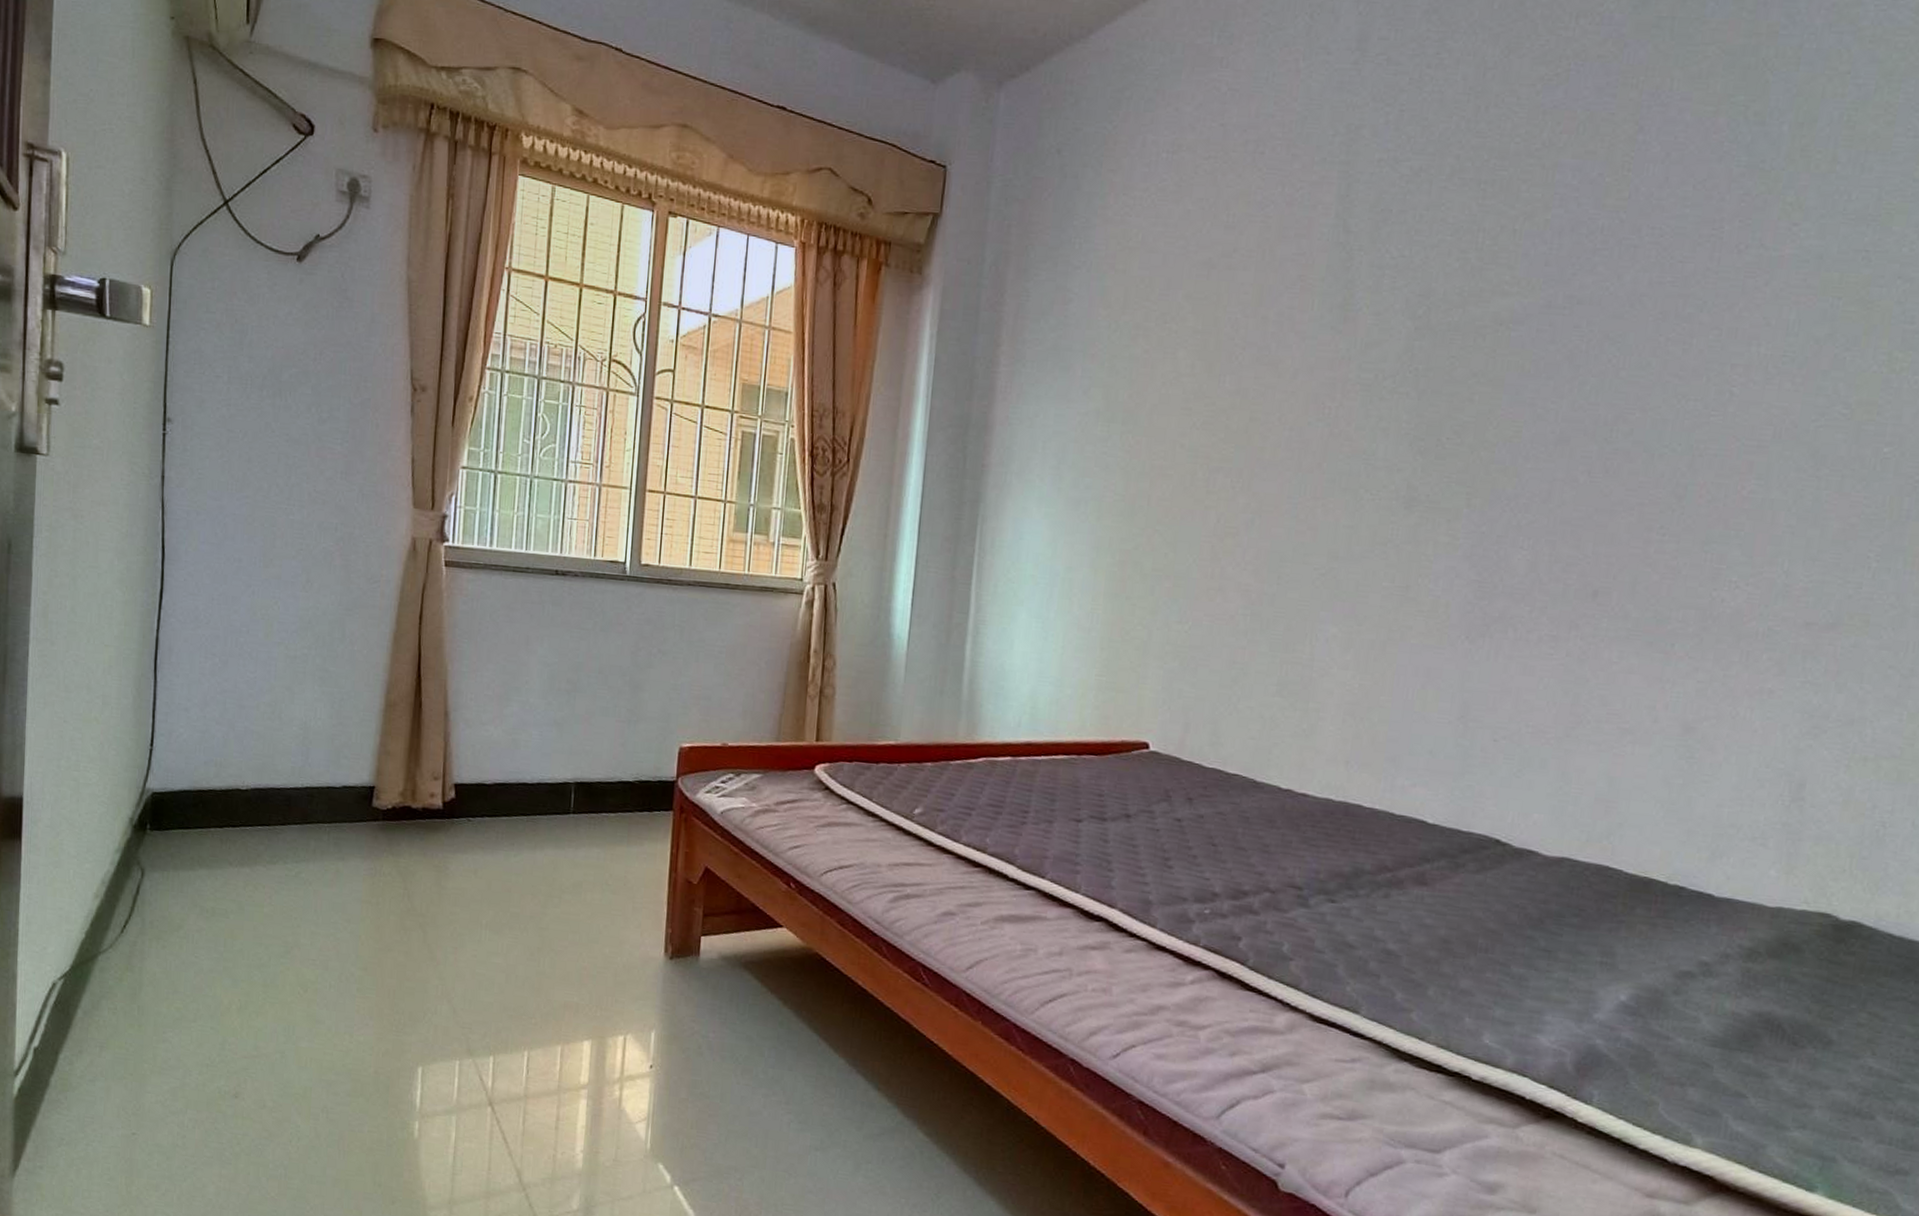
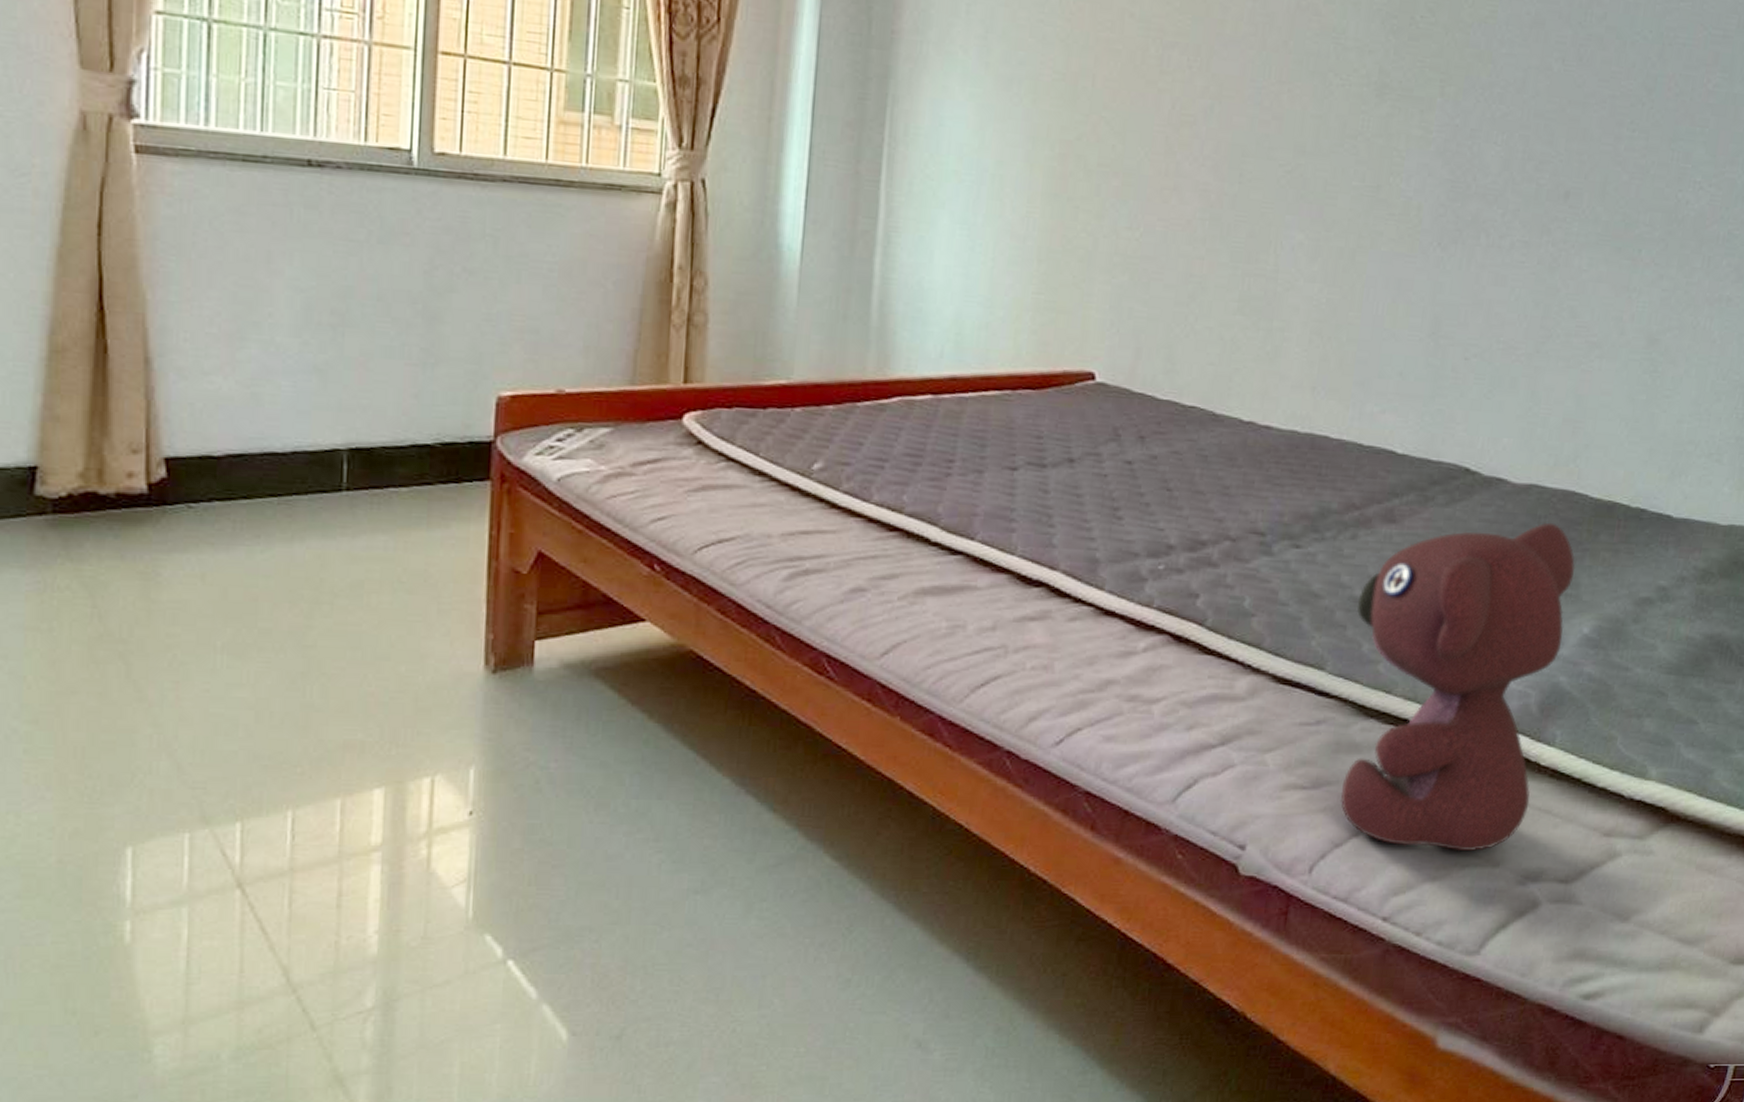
teddy bear: none [1375,893,1611,1196] -> present [1341,522,1576,852]

